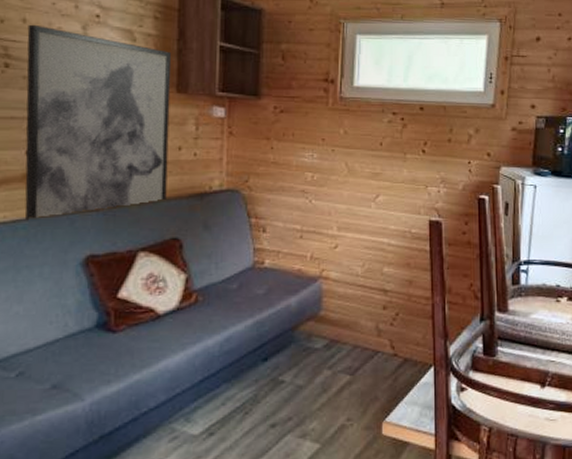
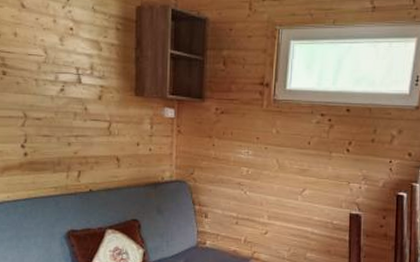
wall art: present [24,24,172,219] -> none [18,37,131,199]

